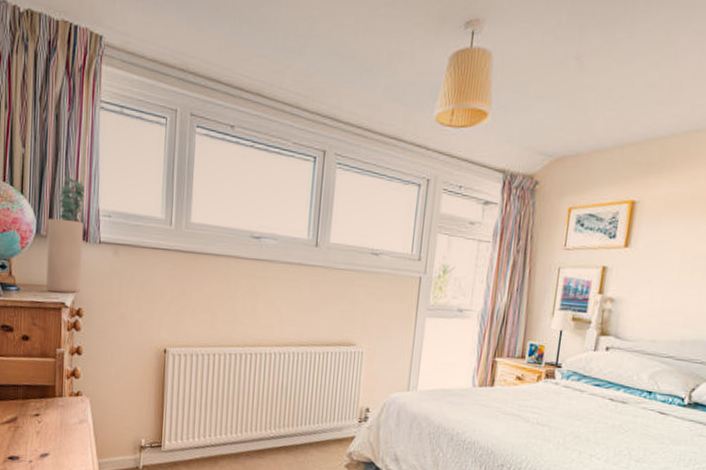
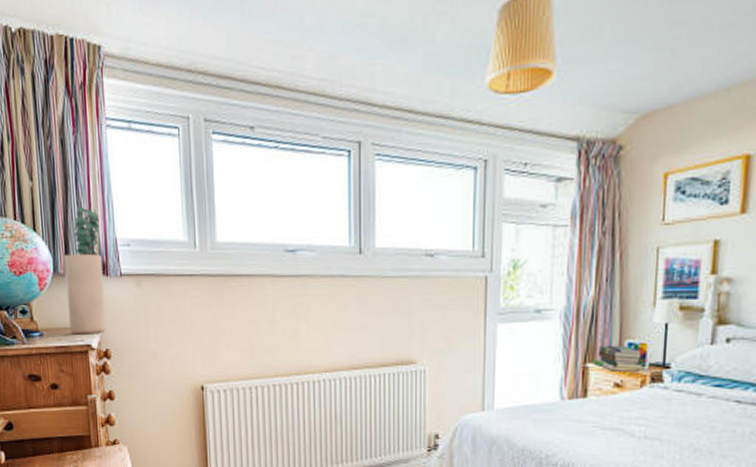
books: none [501,344,540,368] -> present [593,345,643,372]

